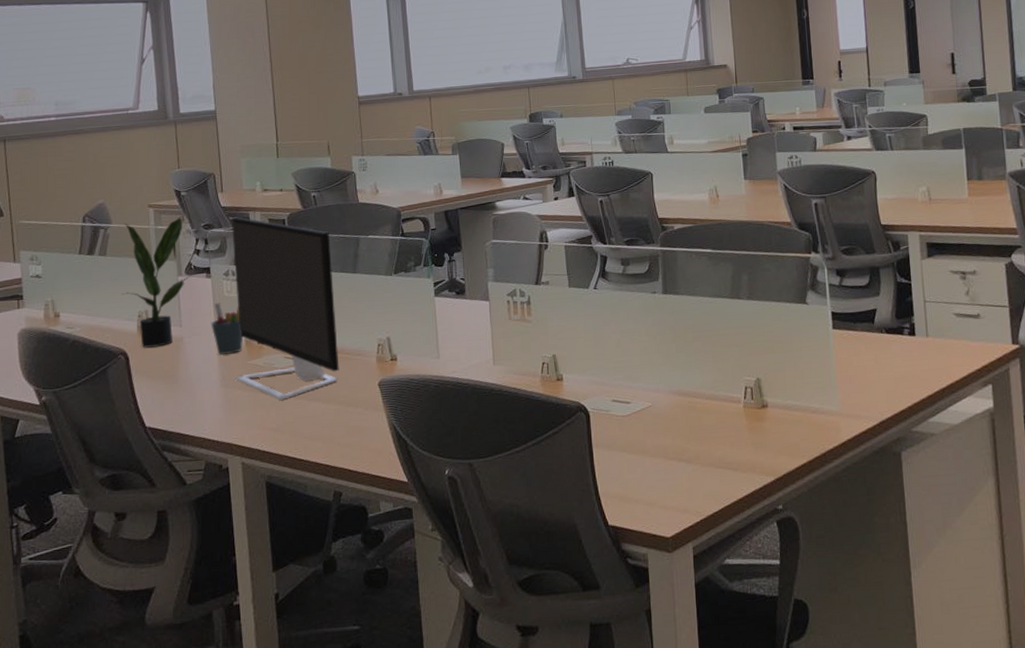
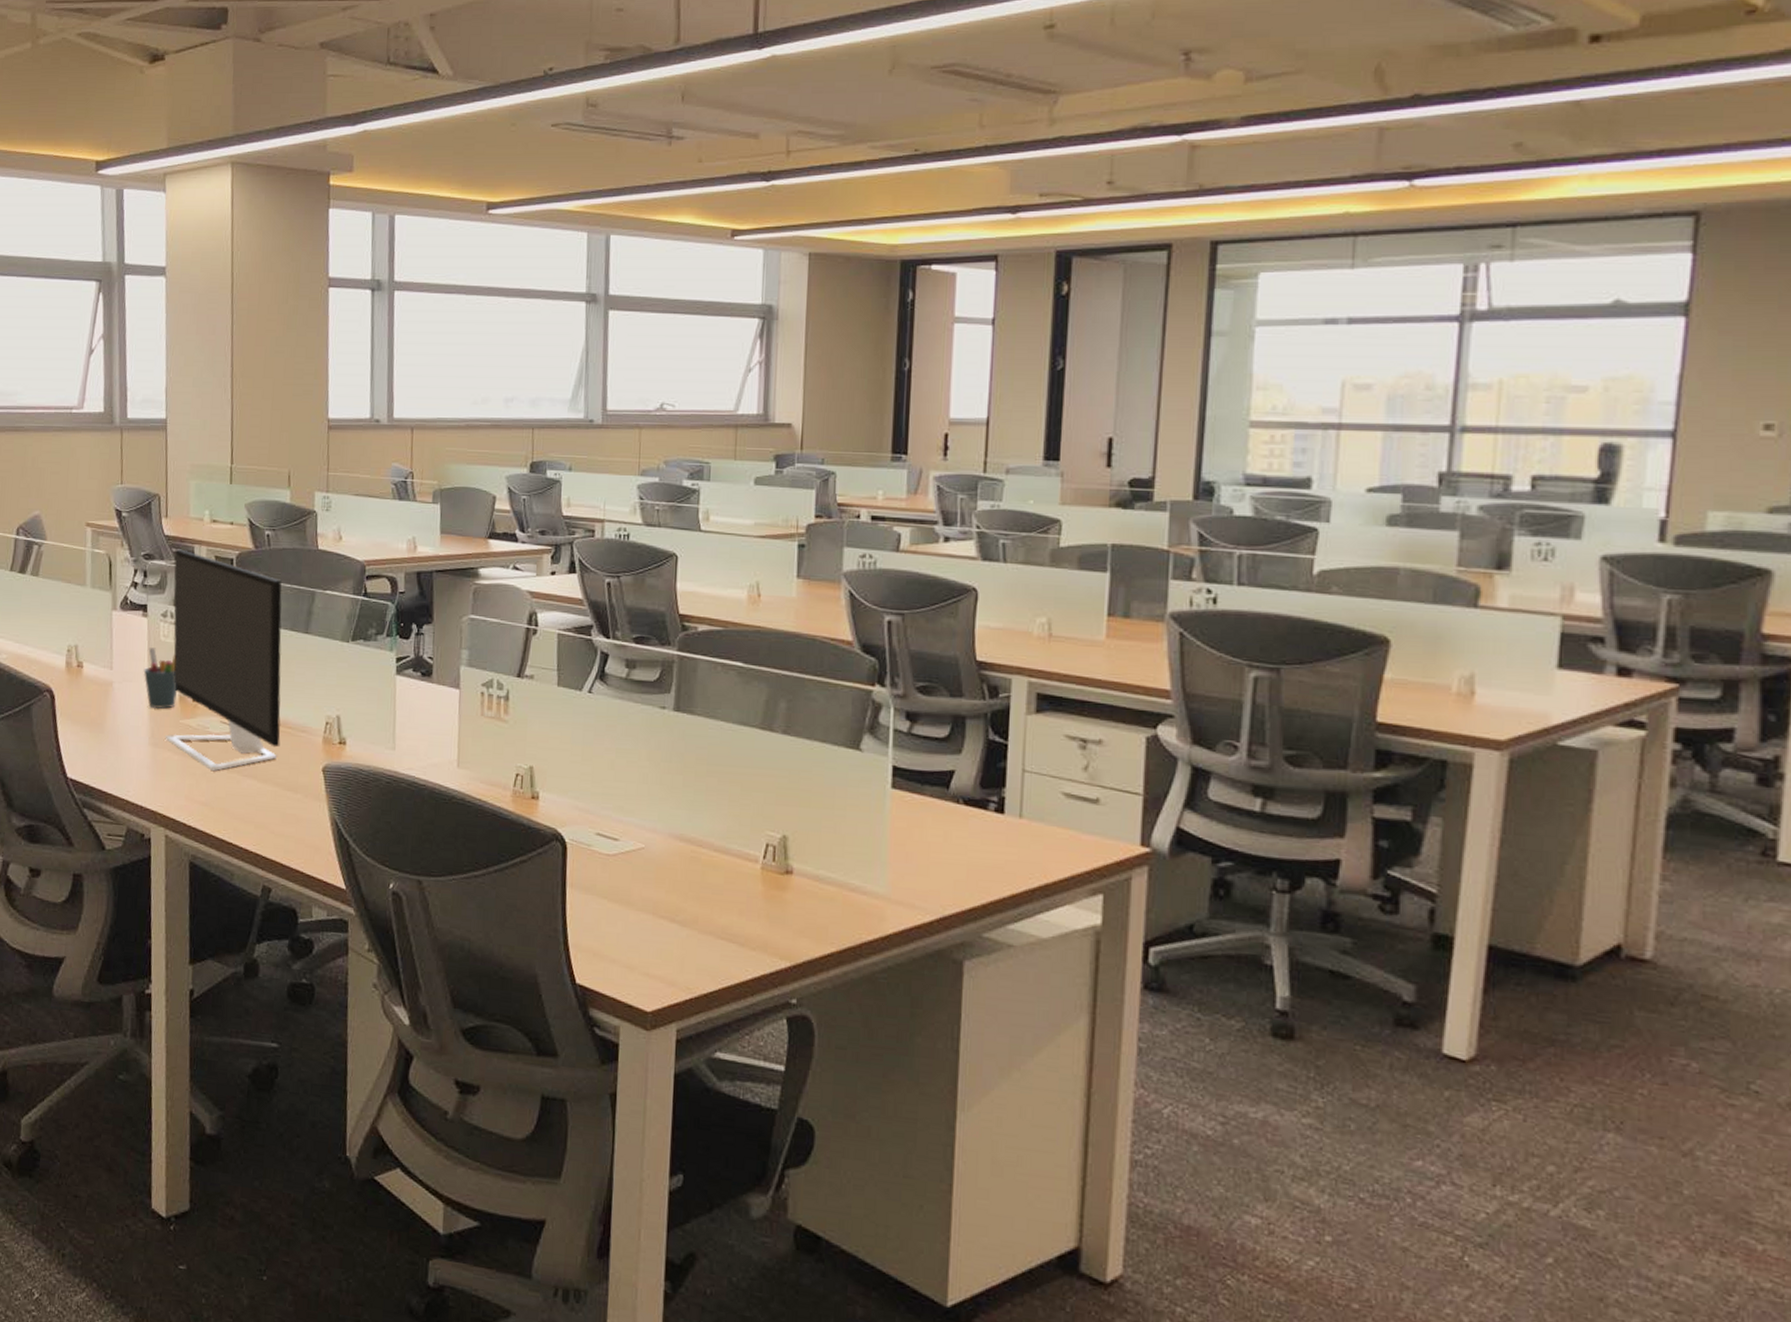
potted plant: present [121,216,202,348] -> none [51,541,139,689]

